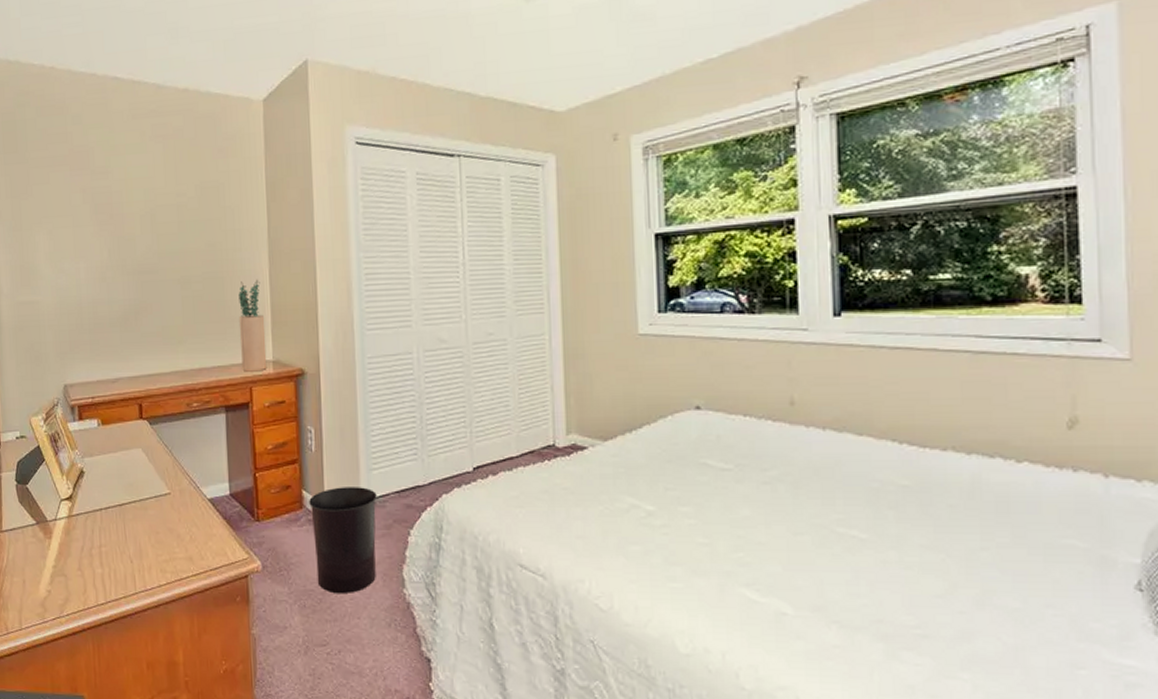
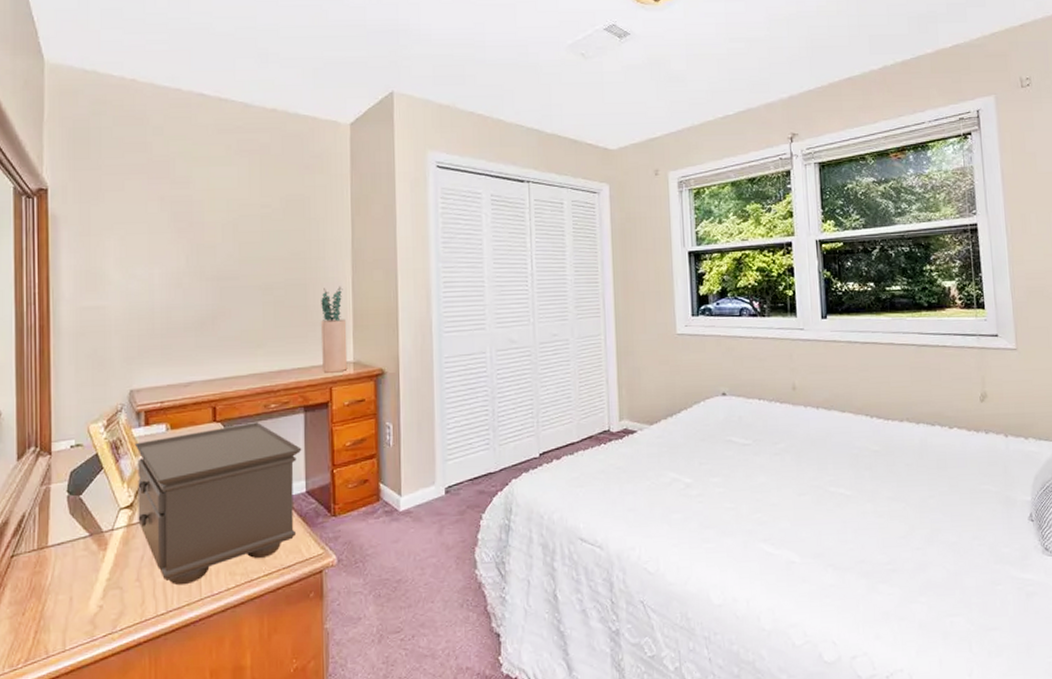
jewelry box: none [70,421,225,578] -> present [134,422,302,586]
waste bin: present [309,487,377,593] -> none [386,477,451,580]

